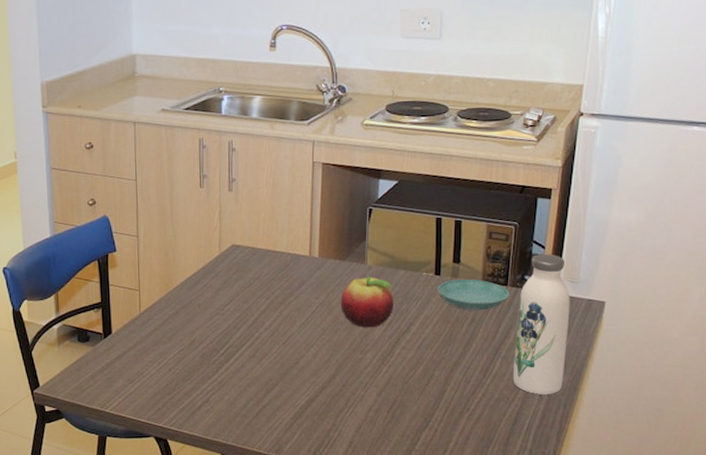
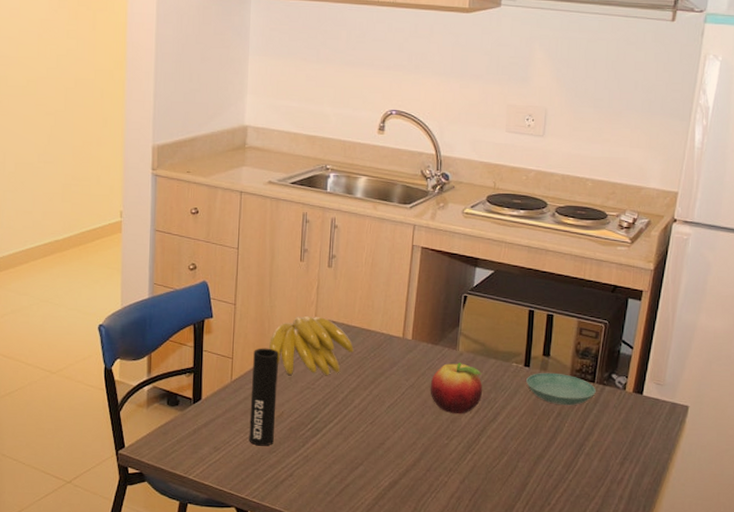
cup: none [160,277,187,375] -> present [249,348,279,446]
banana: none [175,241,260,302] -> present [269,315,354,375]
water bottle: present [513,254,570,395] -> none [594,354,655,495]

